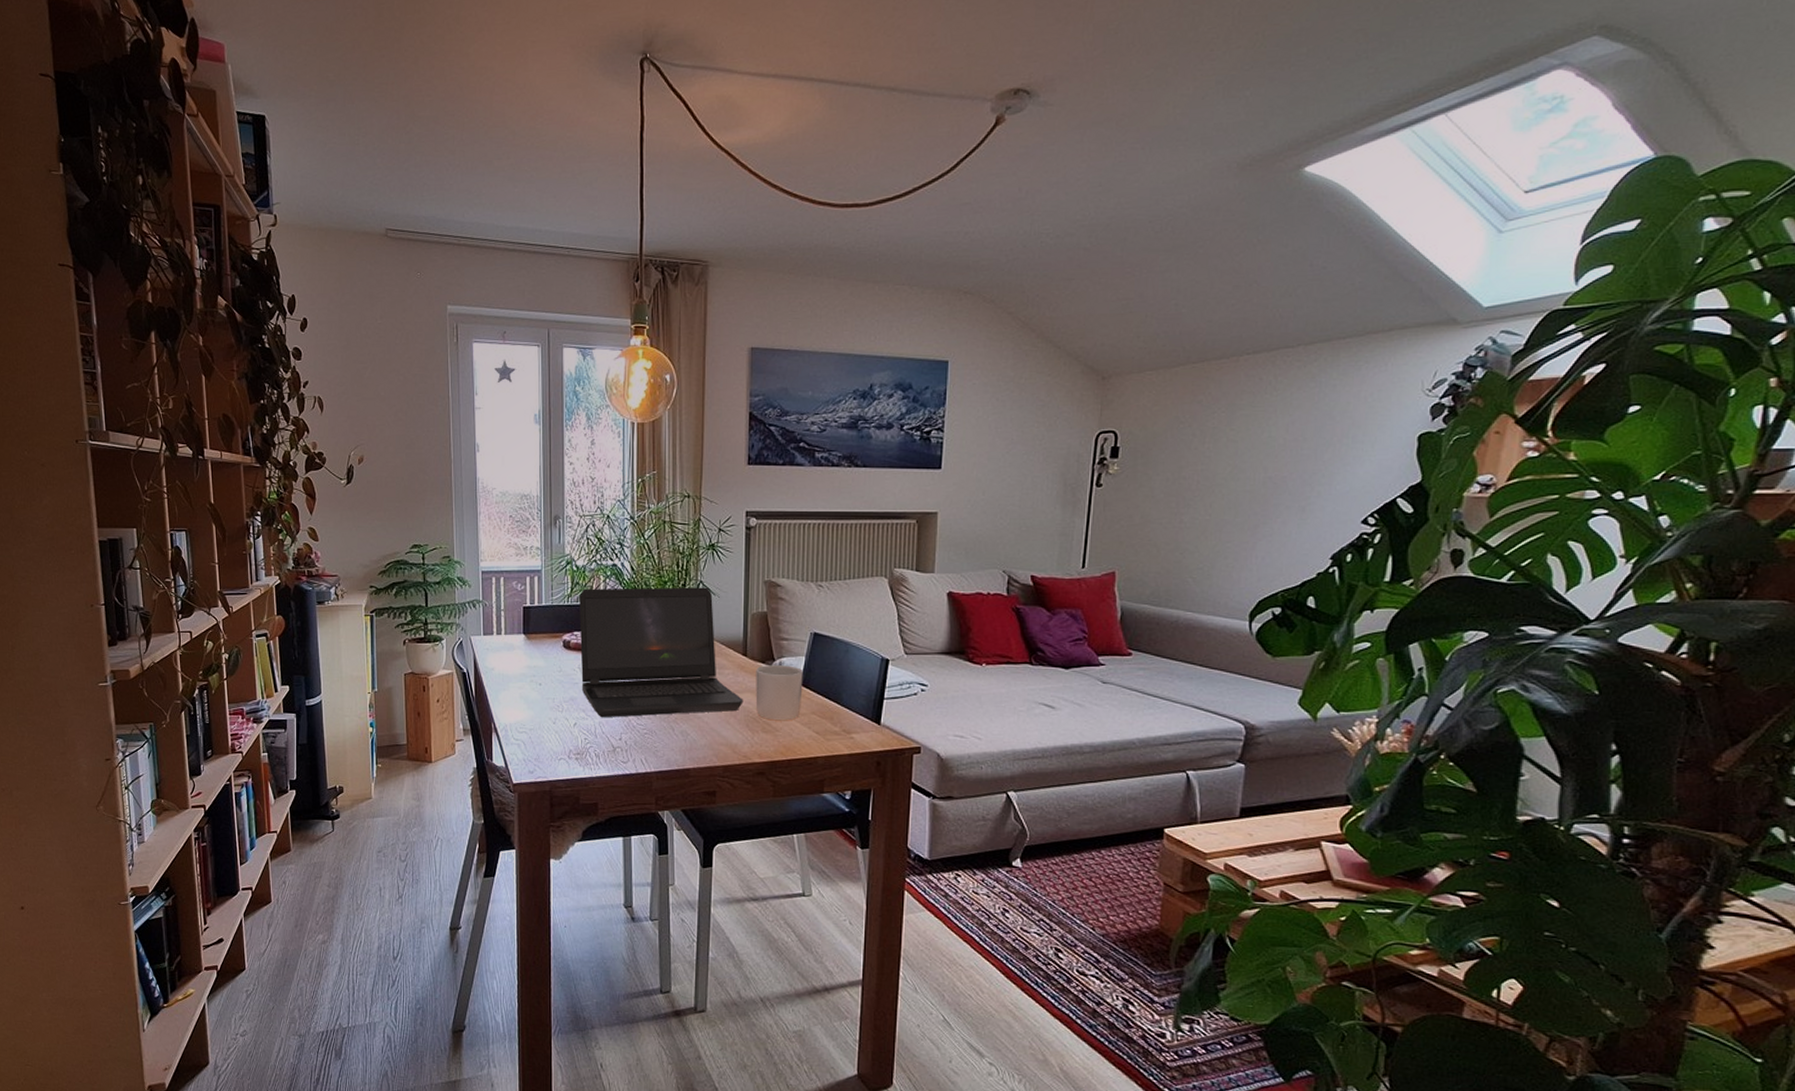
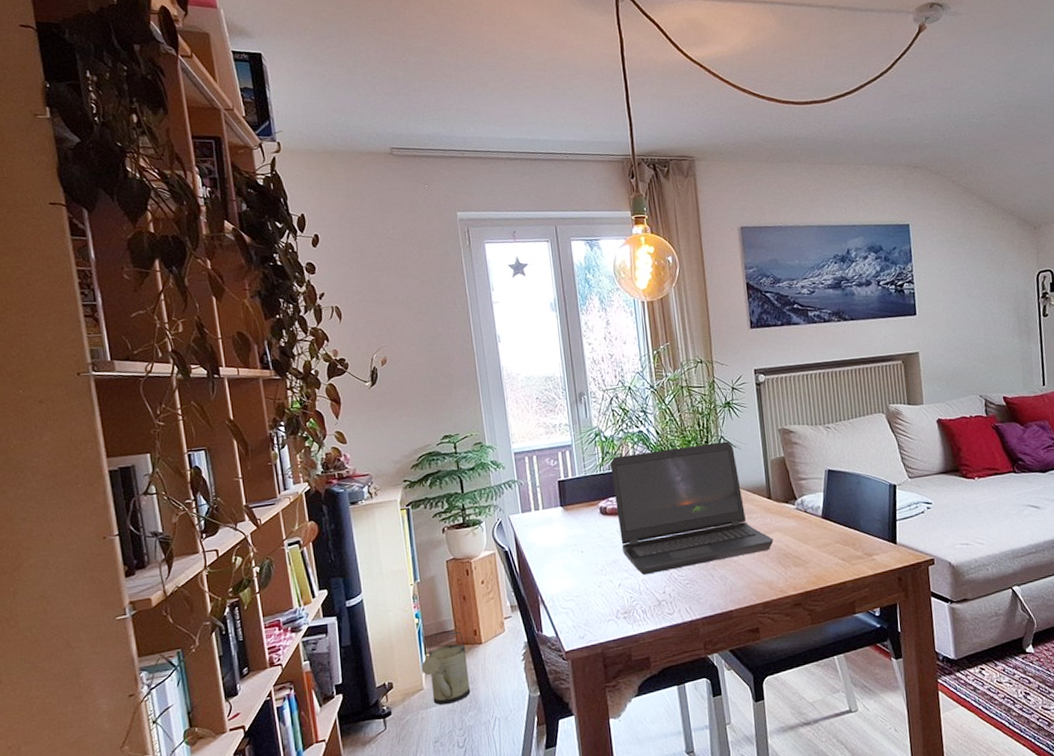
watering can: none [371,745,417,817] -> present [421,631,471,705]
mug: present [755,665,803,721] -> none [781,502,826,555]

